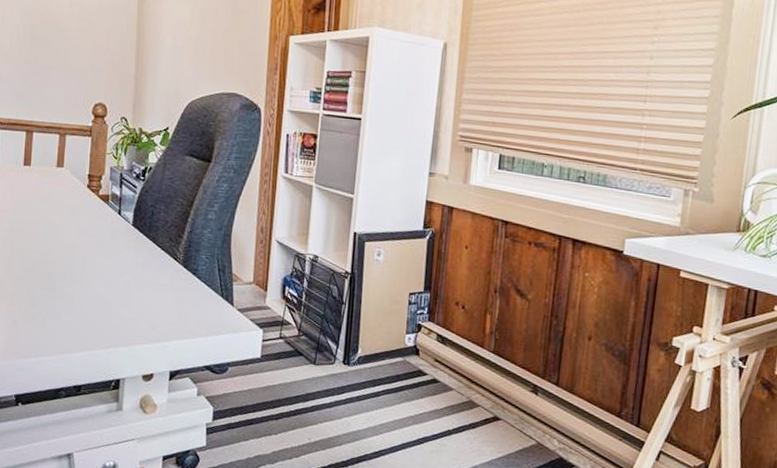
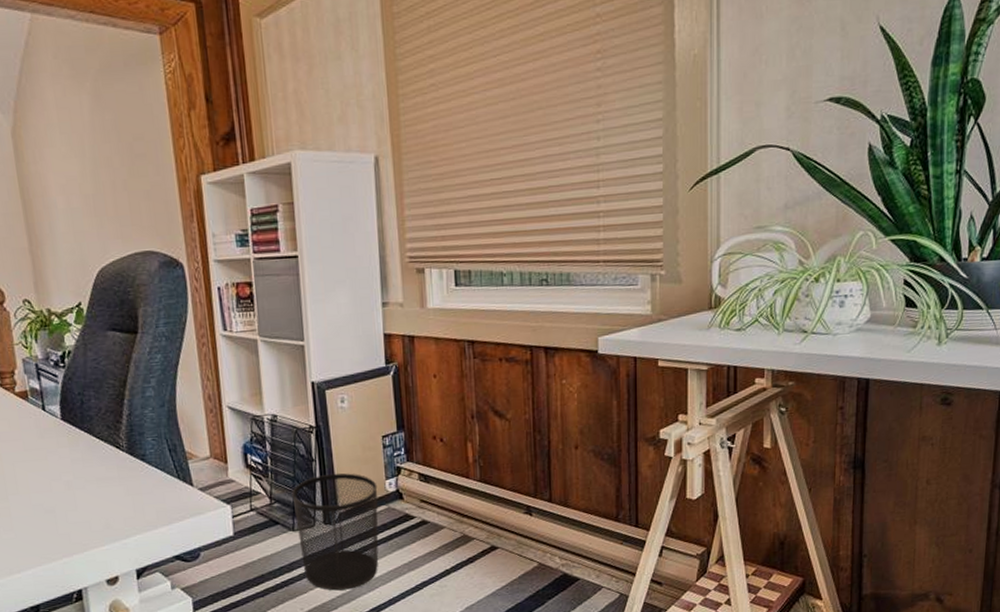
waste bin: none [317,318,398,430] -> present [292,473,379,591]

